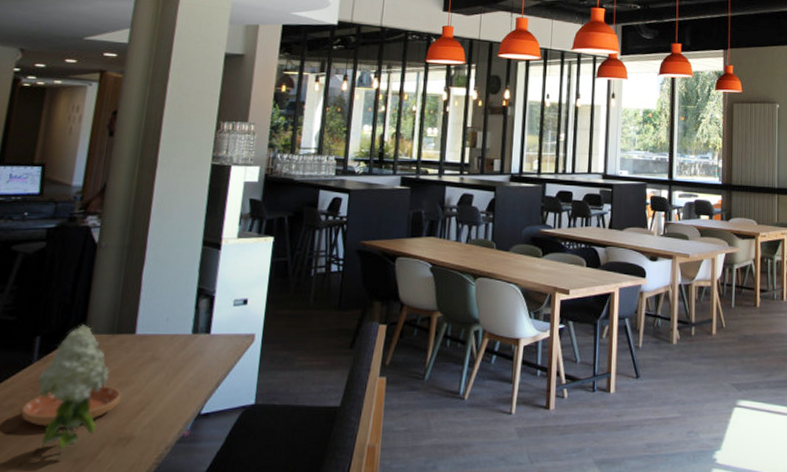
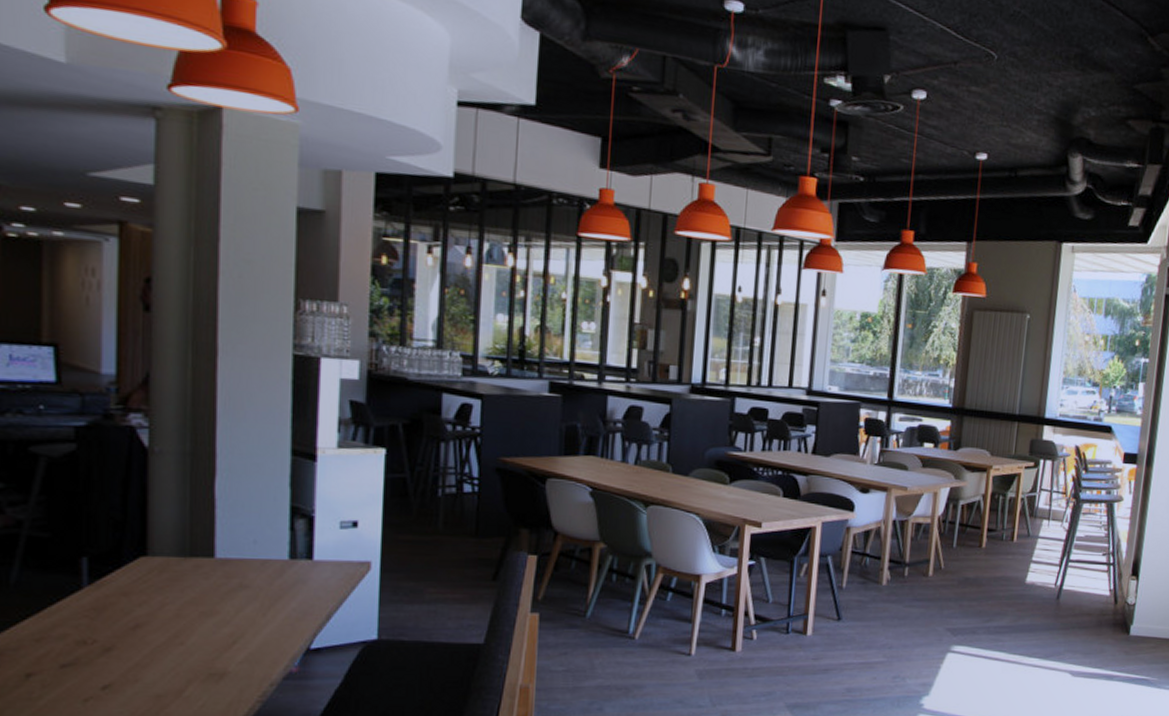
saucer: present [21,386,121,426] -> none [78,615,205,660]
flower: present [38,325,109,449] -> none [94,545,186,685]

